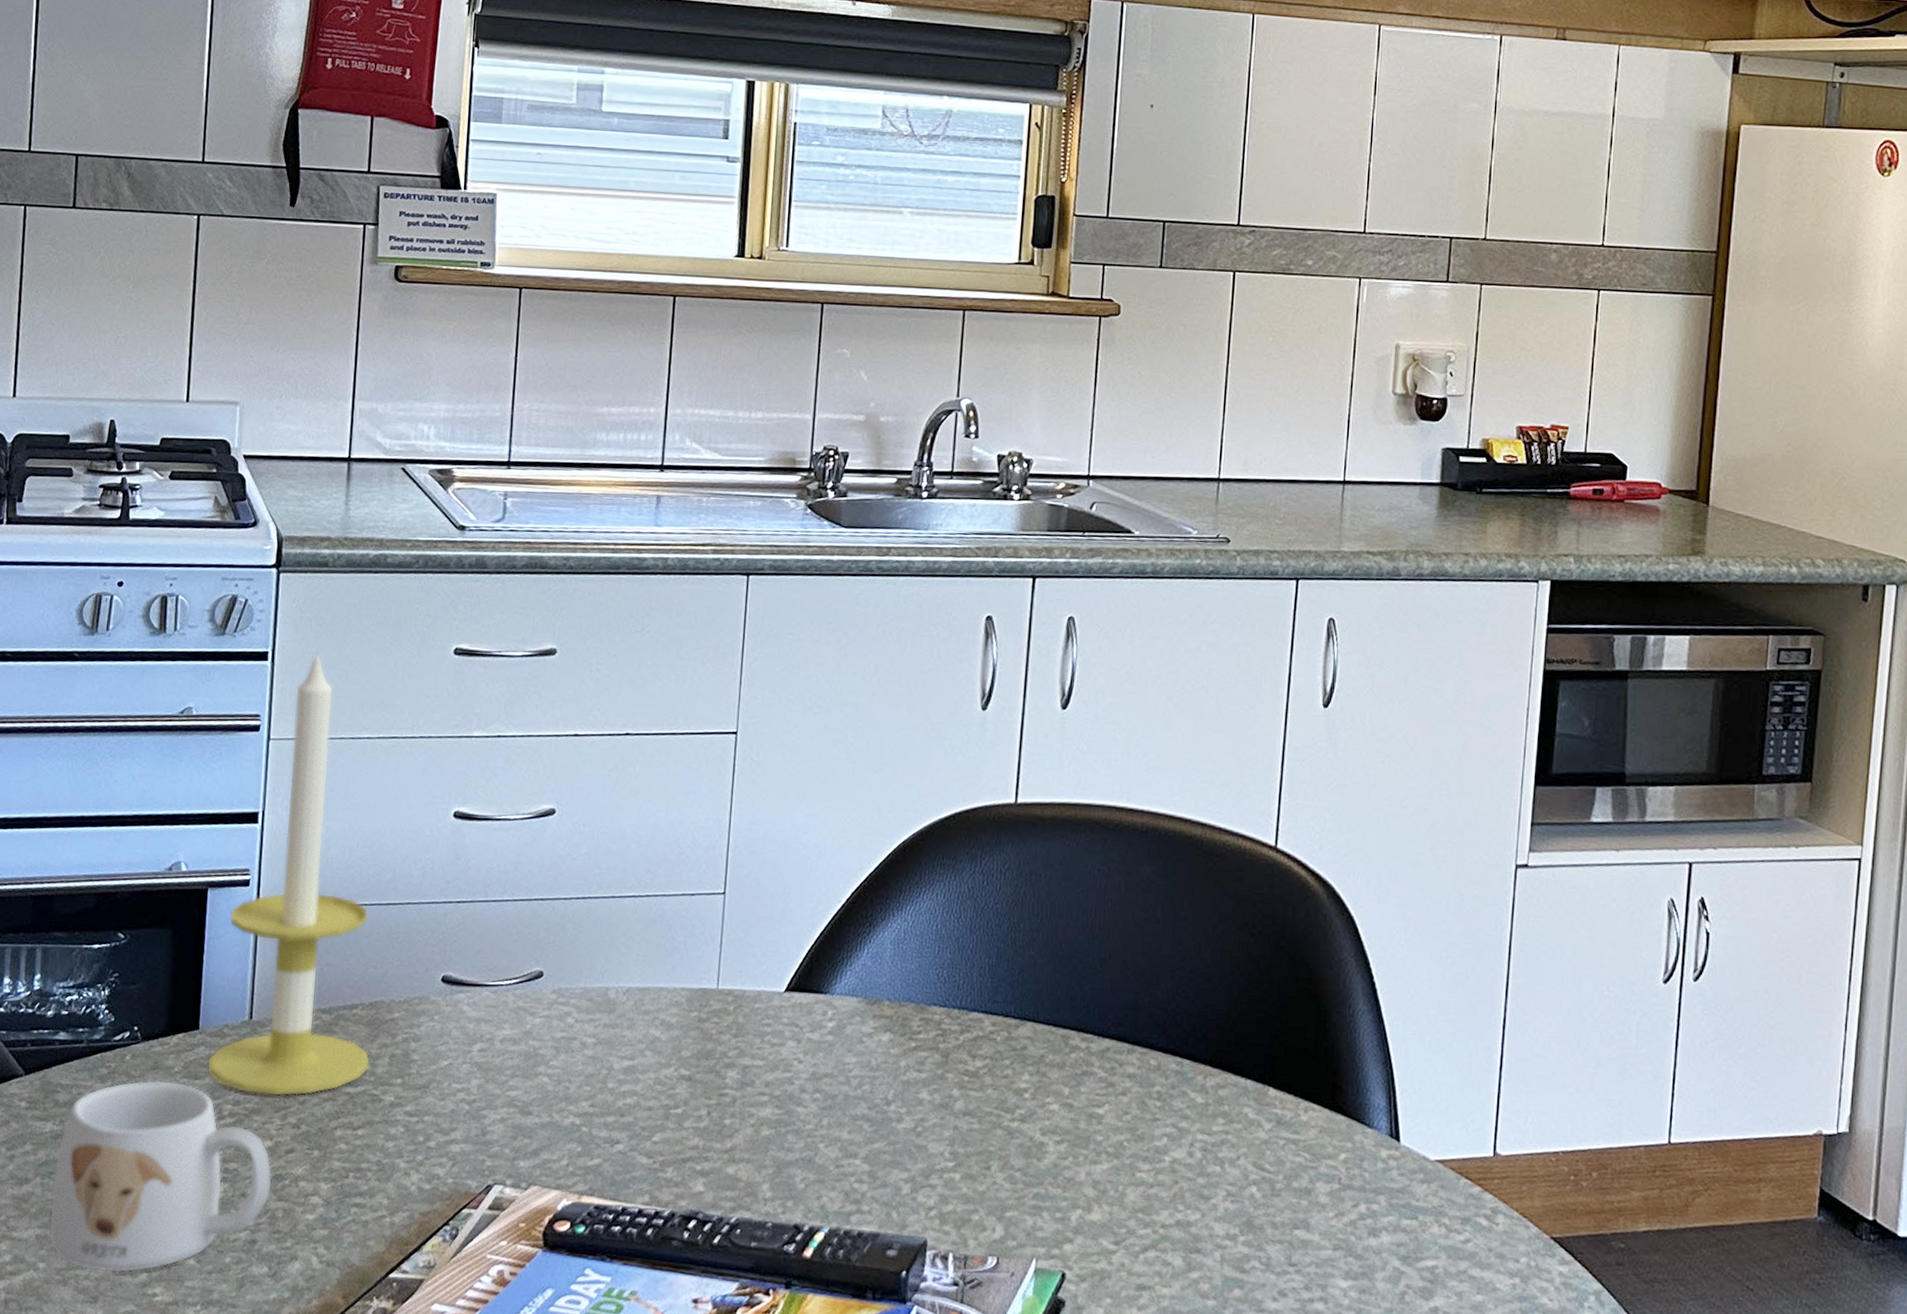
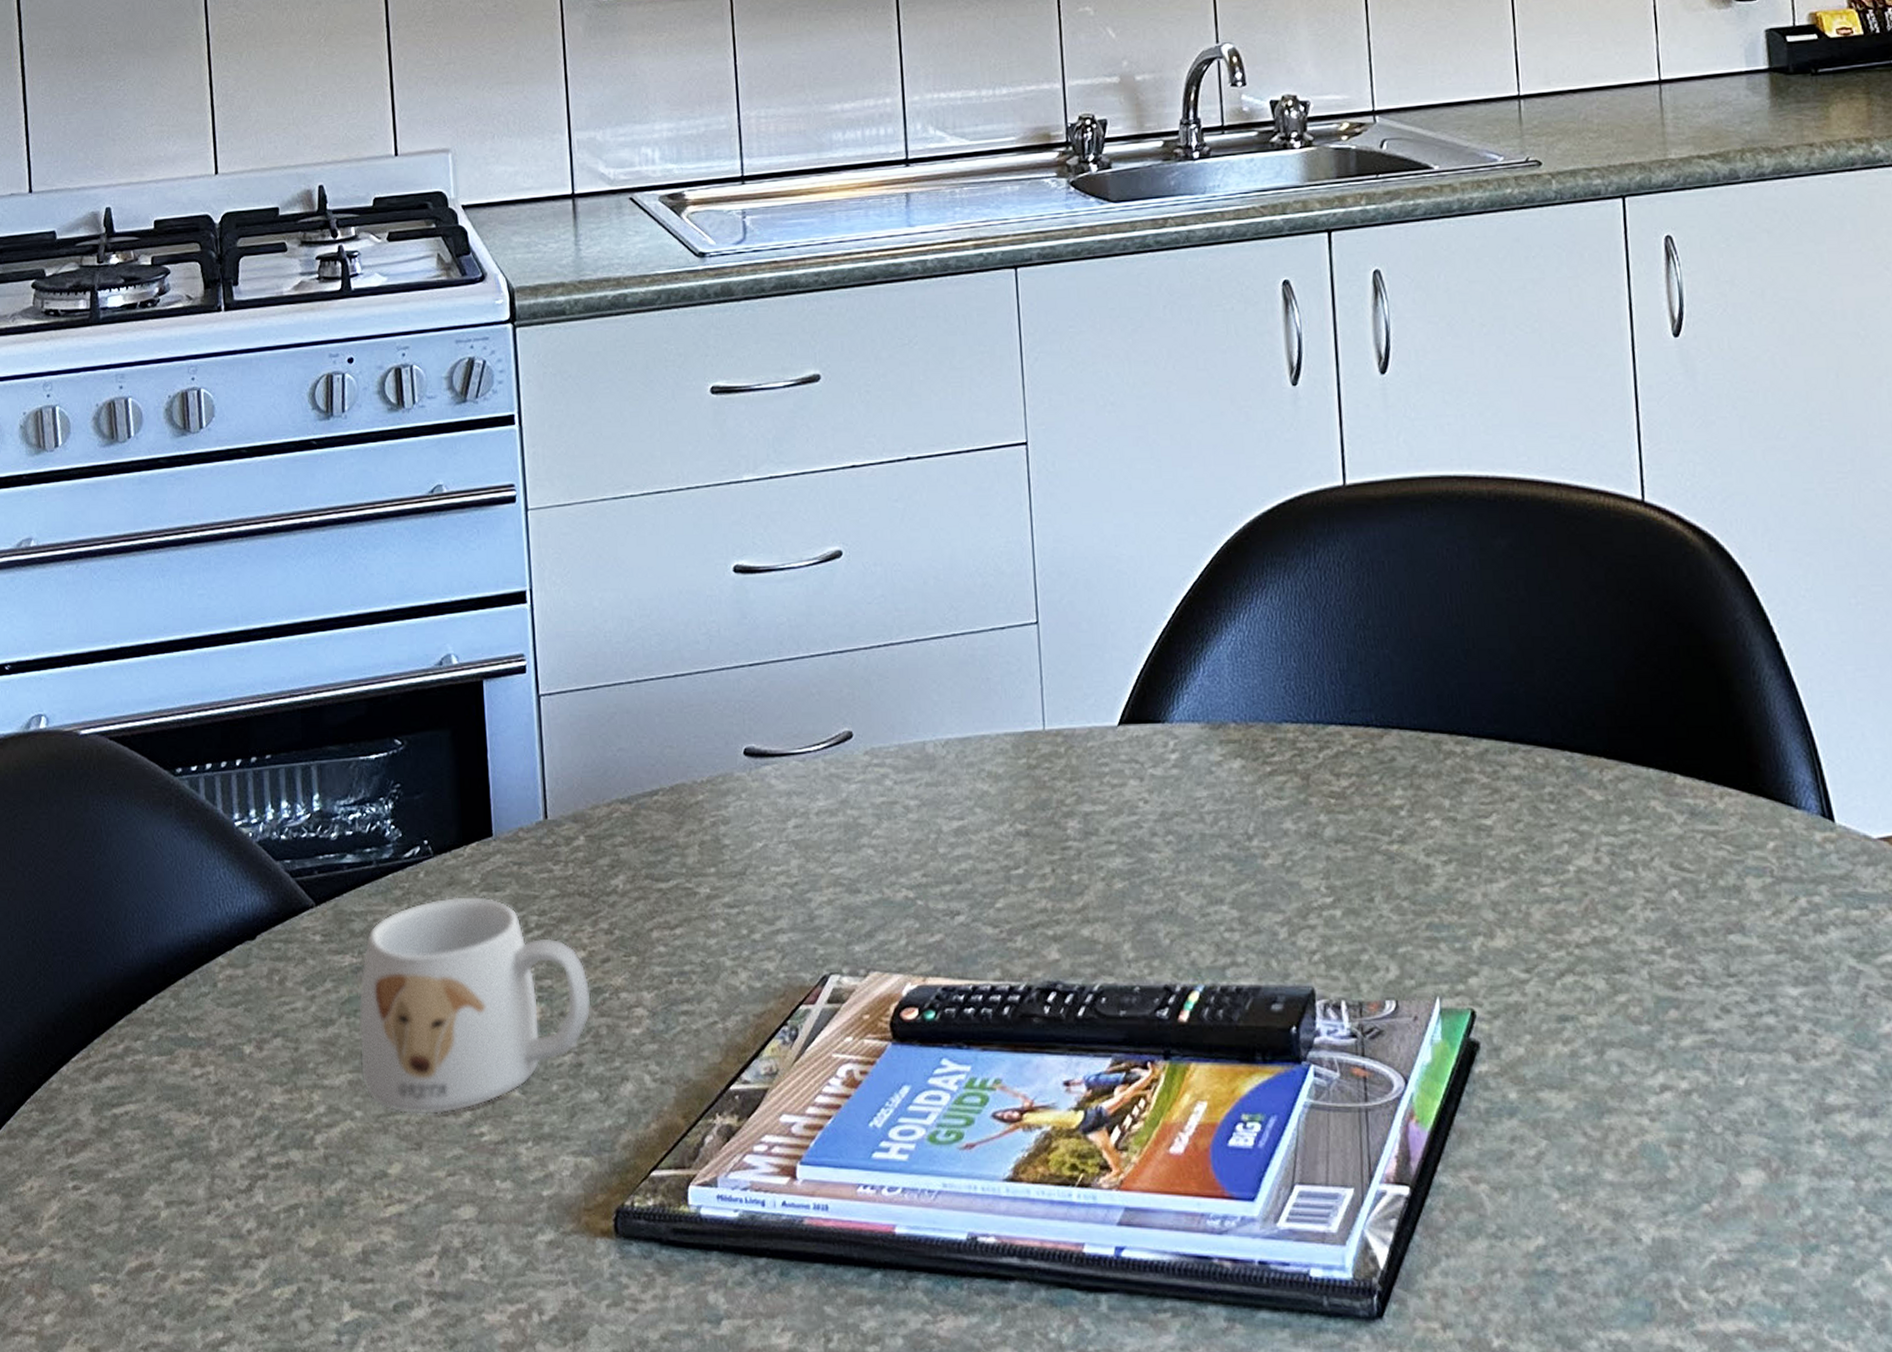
candle: present [207,649,371,1097] -> none [506,405,680,901]

